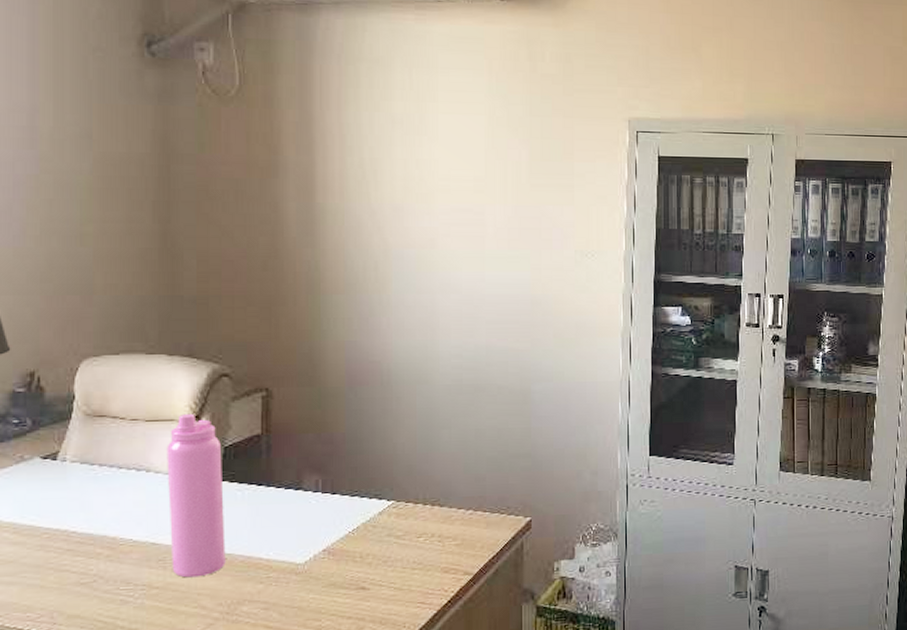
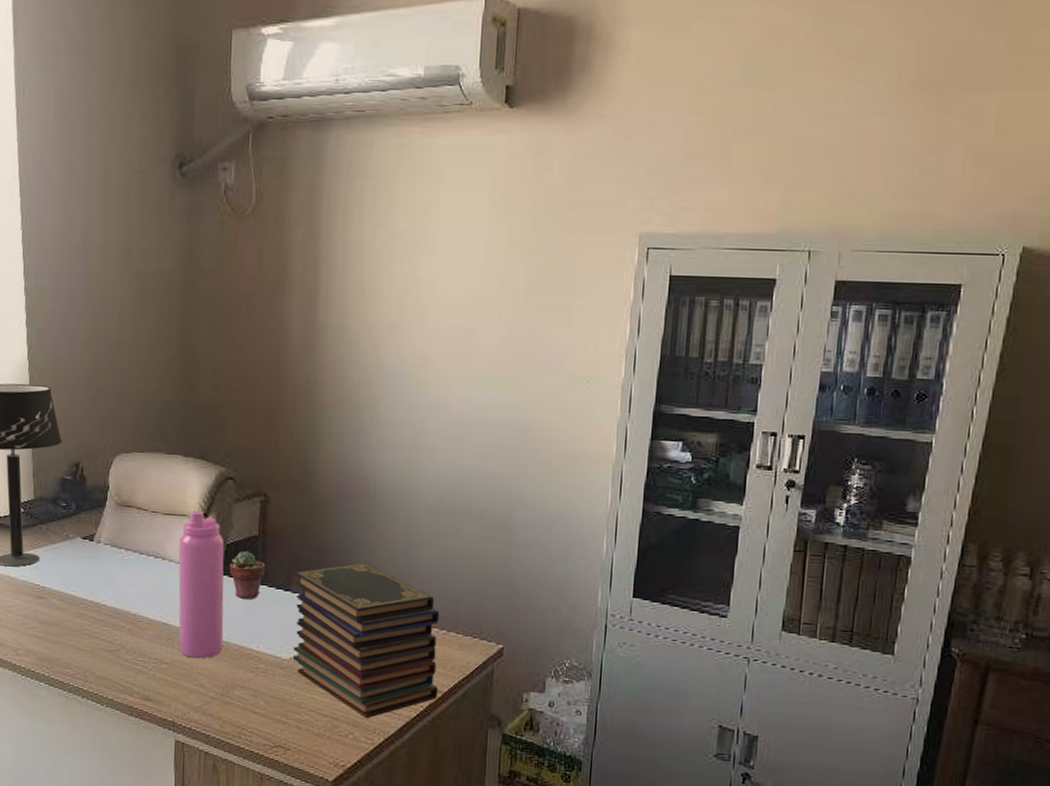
potted succulent: none [229,451,271,505] -> present [229,550,265,601]
book stack: none [306,450,468,614] -> present [293,562,440,719]

